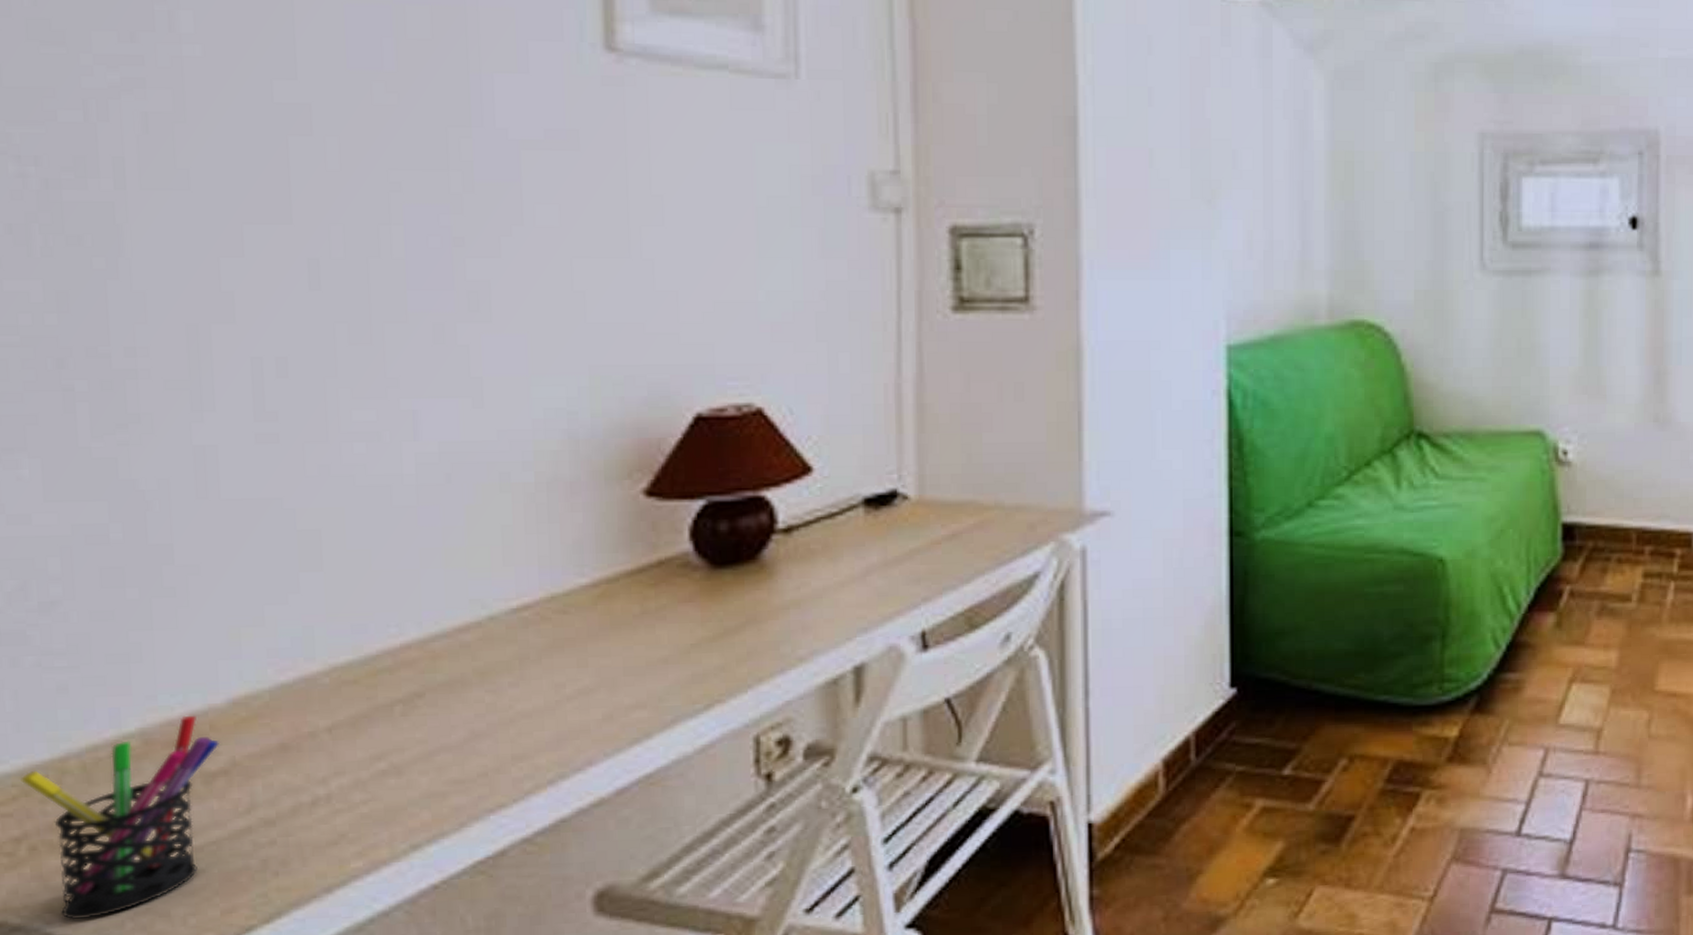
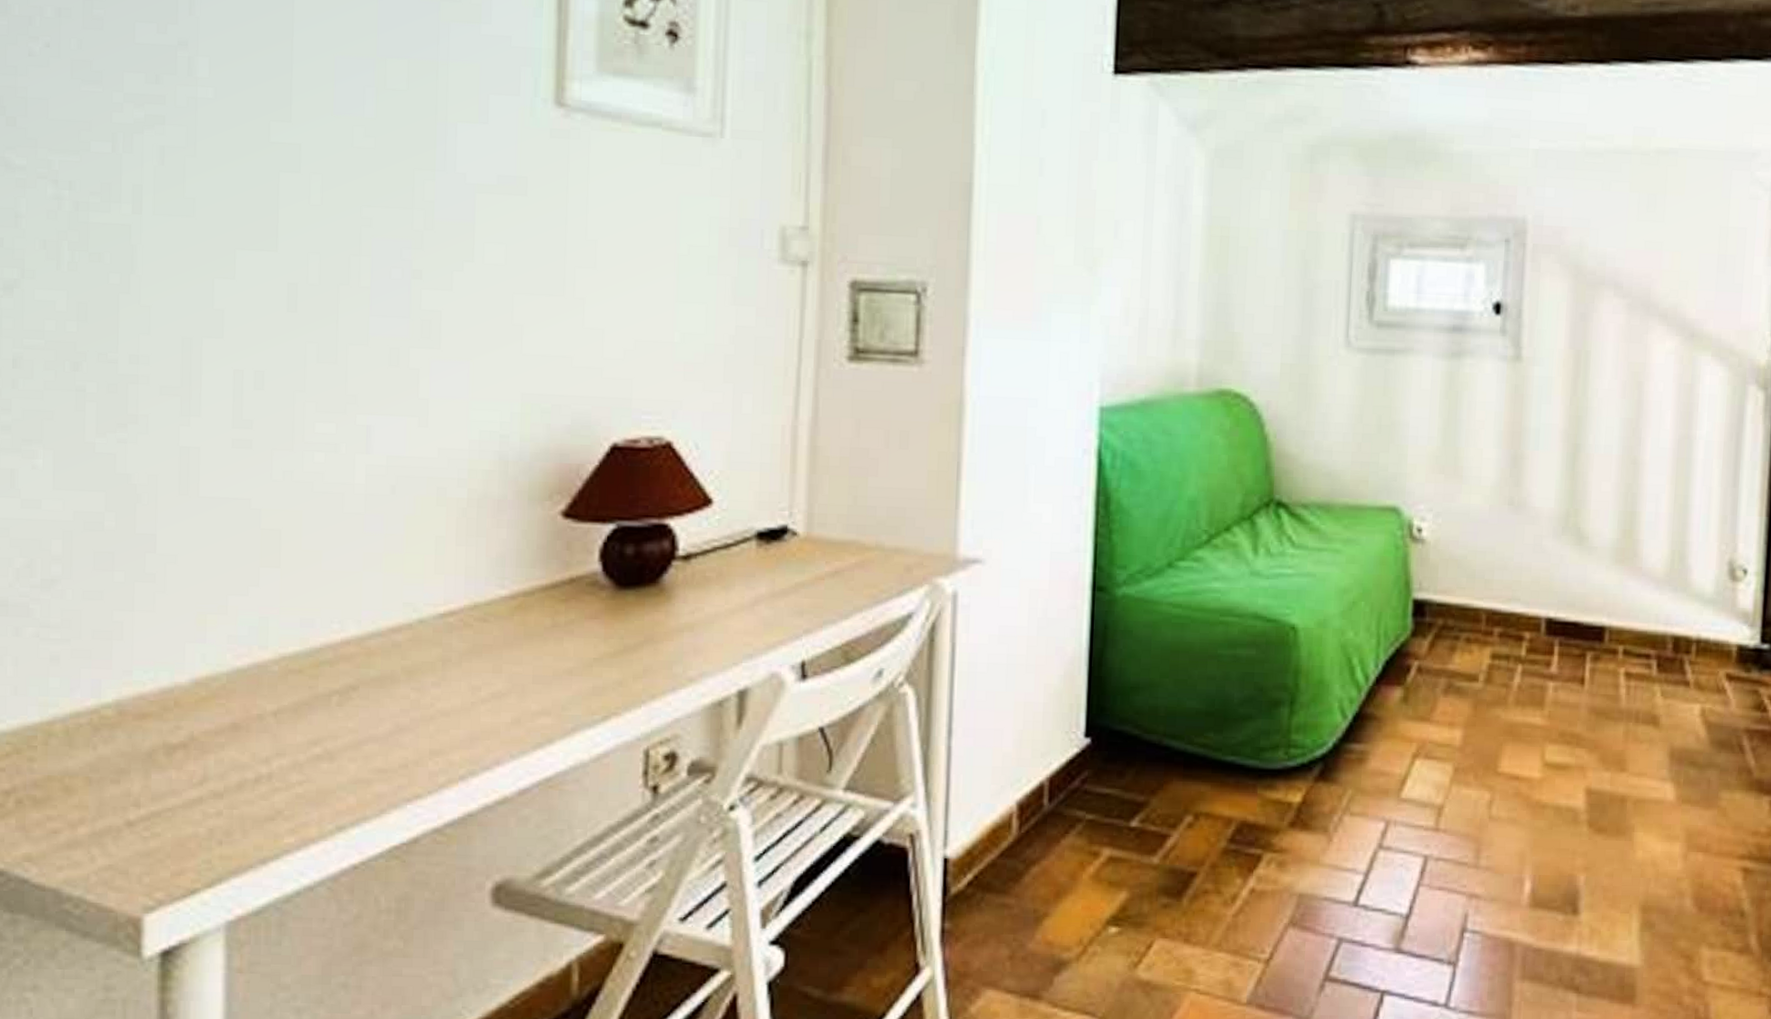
pen holder: present [20,715,220,920] -> none [14,691,181,870]

